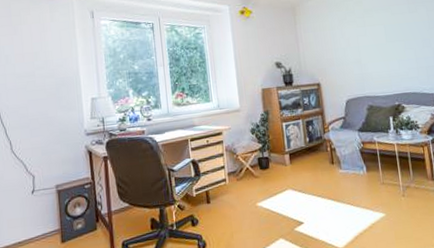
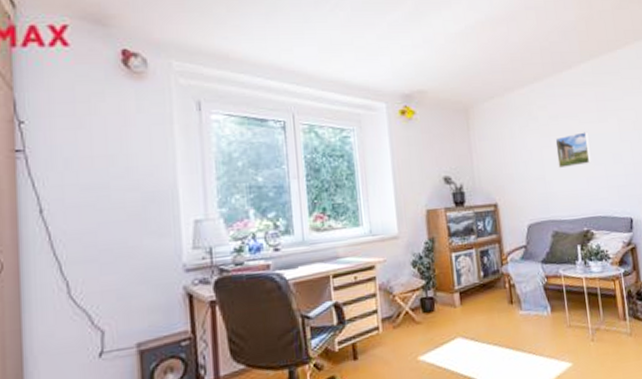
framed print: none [370,21,402,53] -> present [555,132,592,169]

